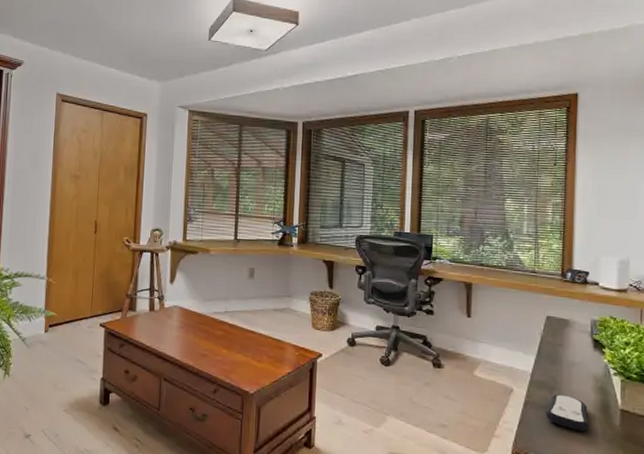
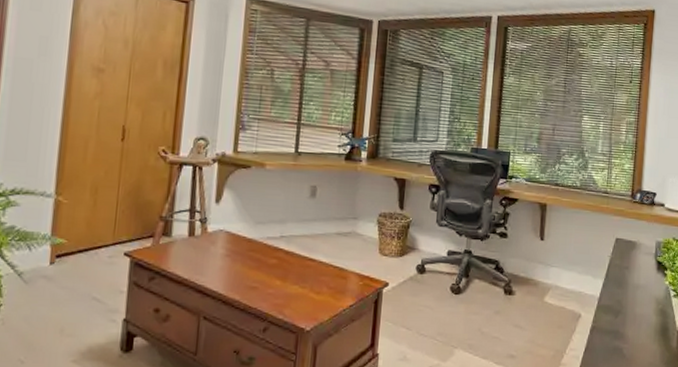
remote control: present [545,394,590,432] -> none [610,318,650,355]

